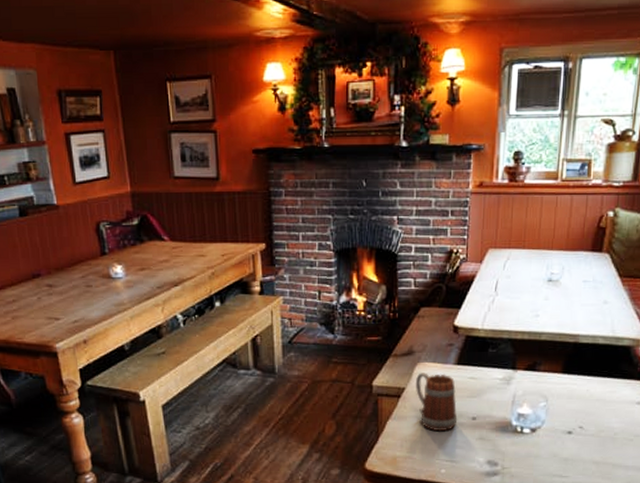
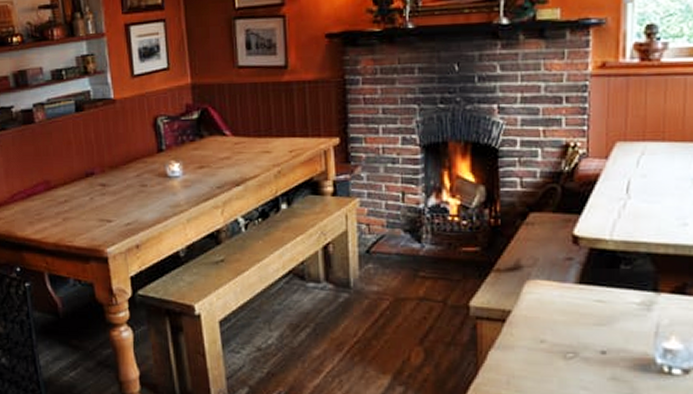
beer mug: present [416,373,458,431] -> none [525,292,581,366]

